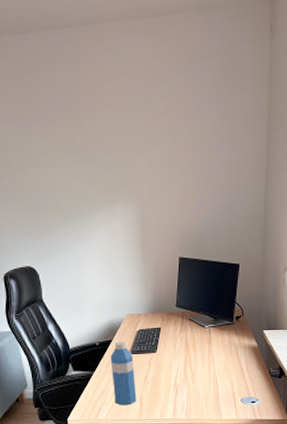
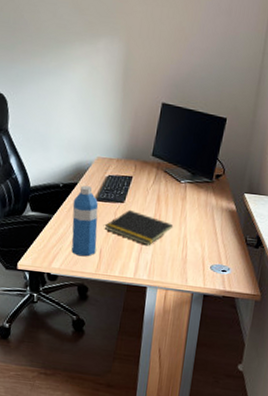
notepad: none [141,359,203,389] -> present [104,210,174,246]

